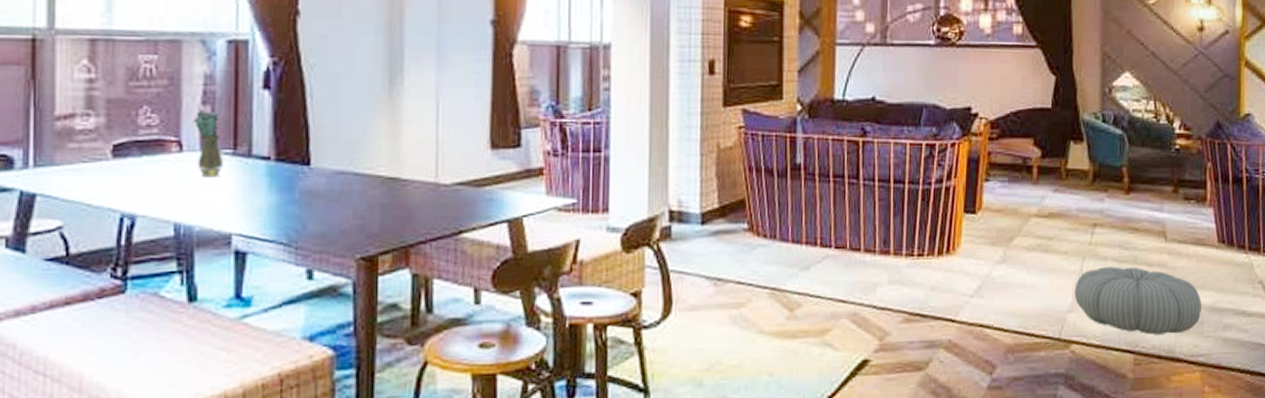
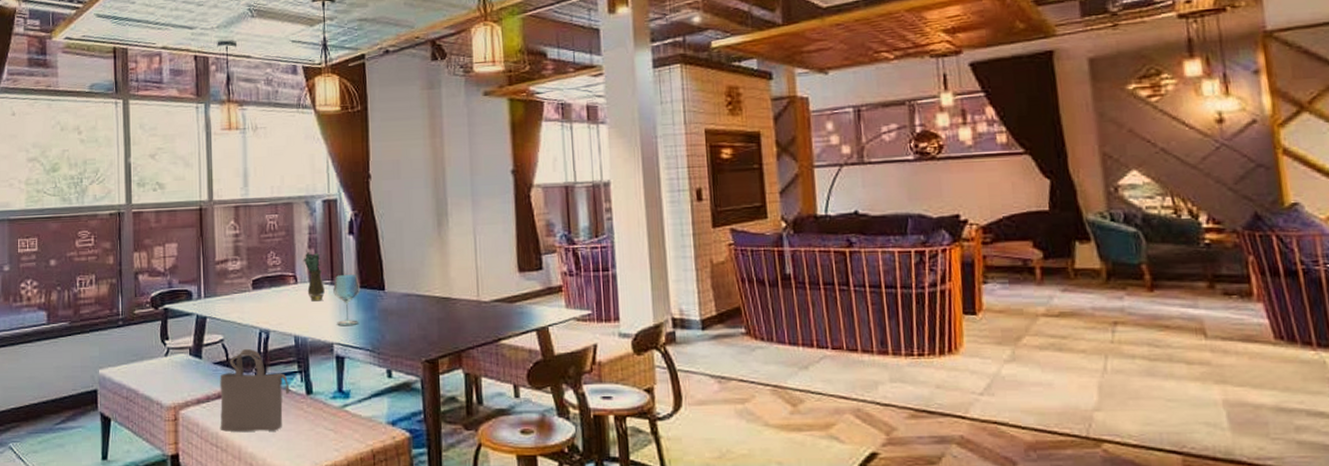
tote bag: none [51,241,163,355] -> present [220,349,290,432]
wine glass: none [236,143,276,210] -> present [333,275,361,325]
pouf: present [1074,267,1201,335] -> none [1099,365,1263,435]

